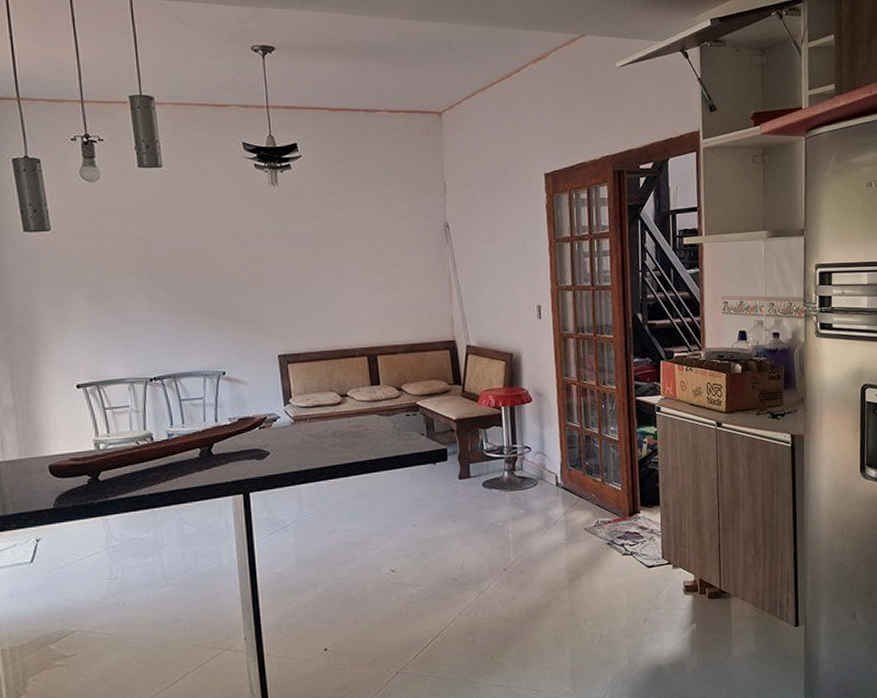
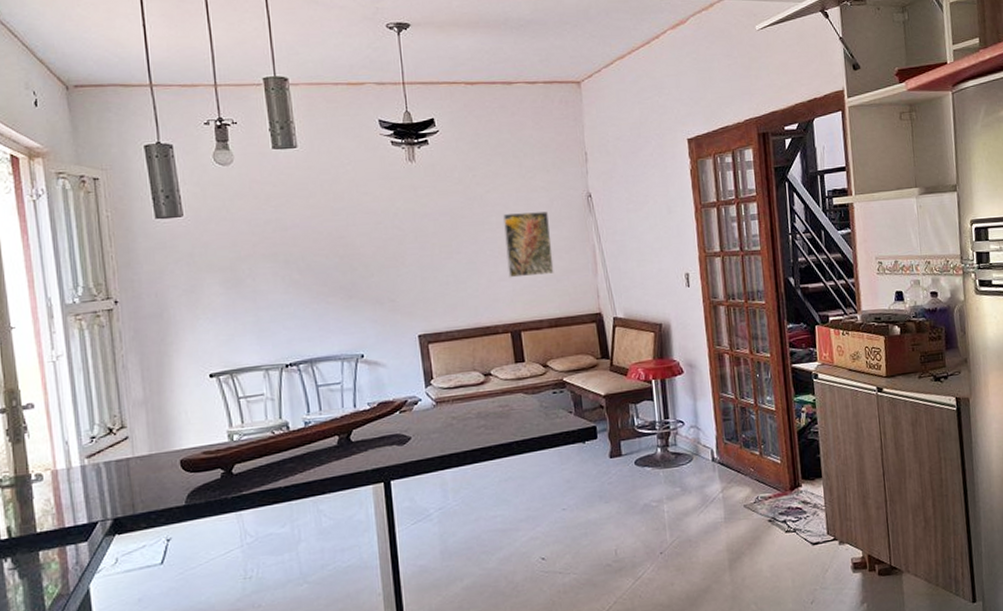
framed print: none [361,239,411,303] -> present [502,211,554,278]

